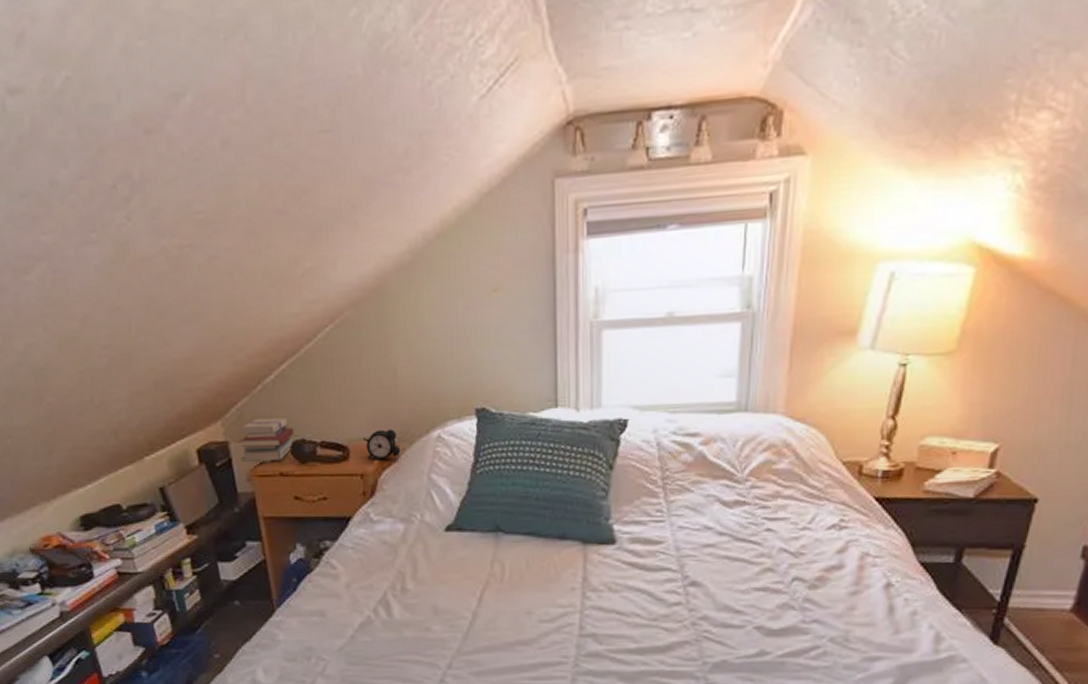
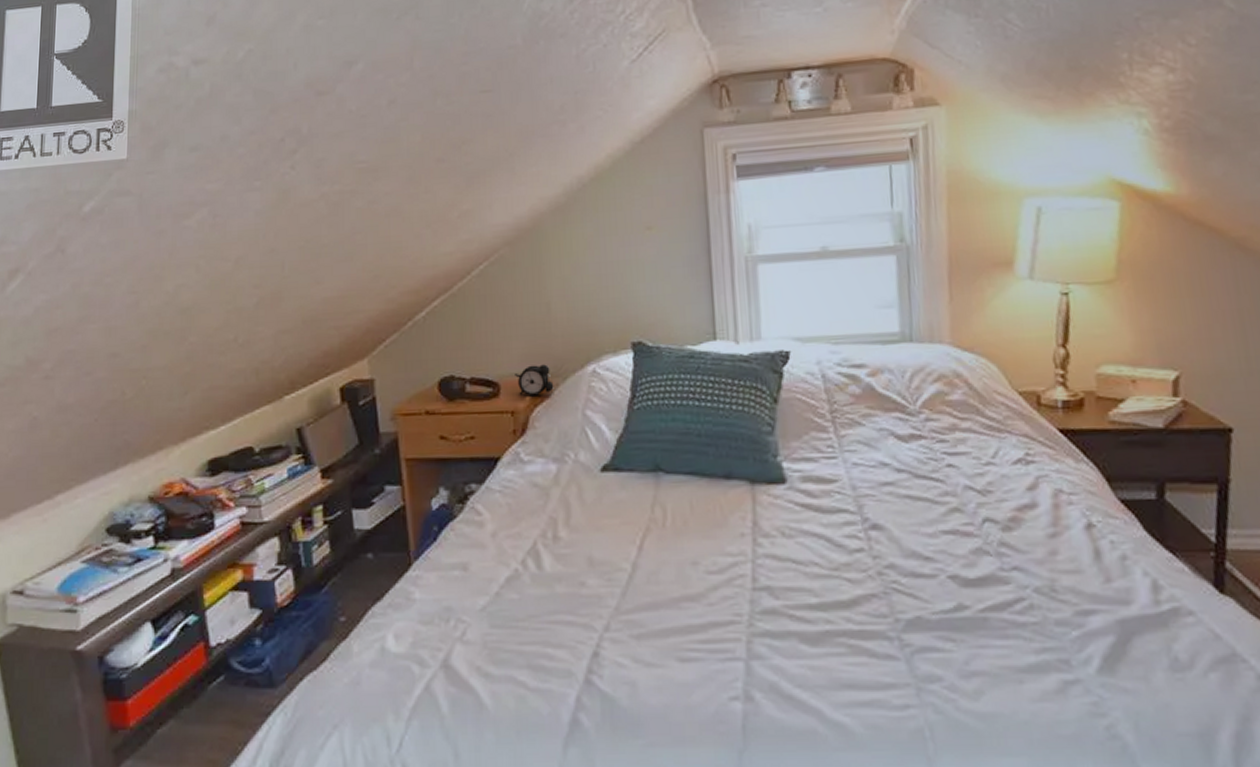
books: present [241,417,295,463] -> none [385,354,443,401]

